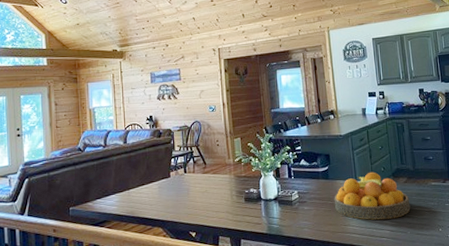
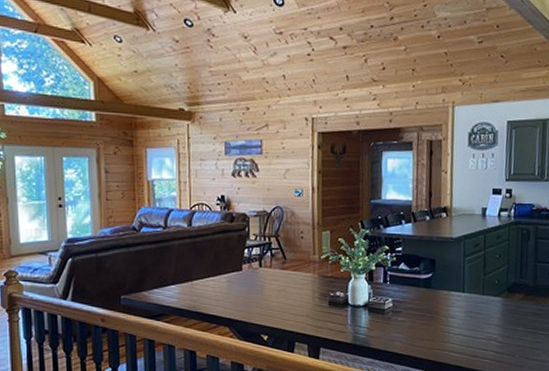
fruit bowl: present [334,172,411,220] -> none [434,284,524,340]

